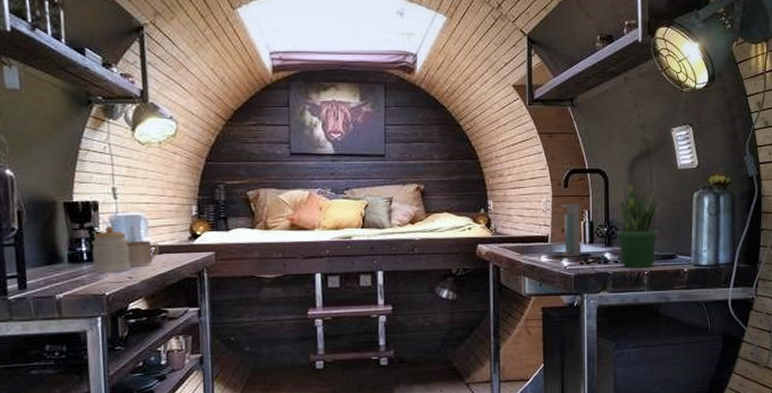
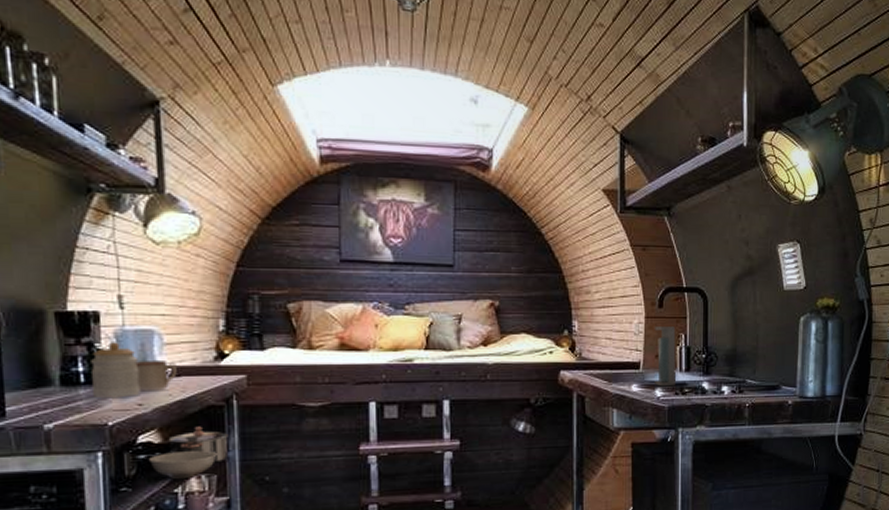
bowl: none [138,315,192,340] -> present [149,450,217,480]
cooking pot: none [154,295,201,327] -> present [170,426,228,464]
planter: present [616,184,665,269] -> none [715,306,769,401]

